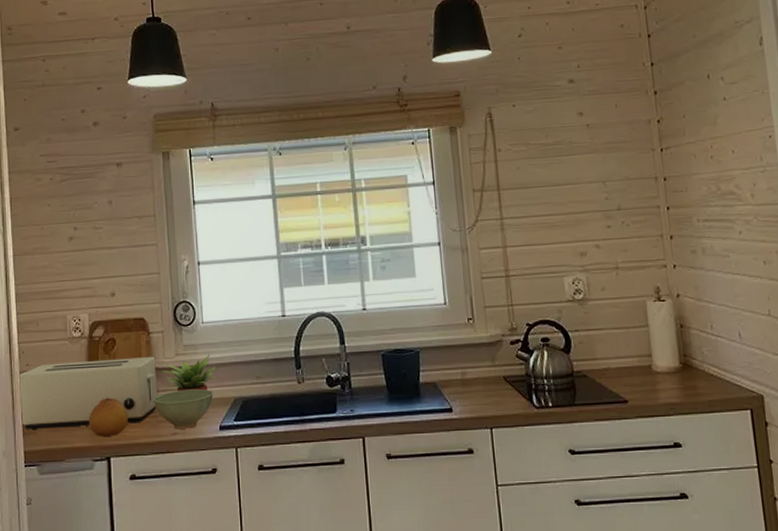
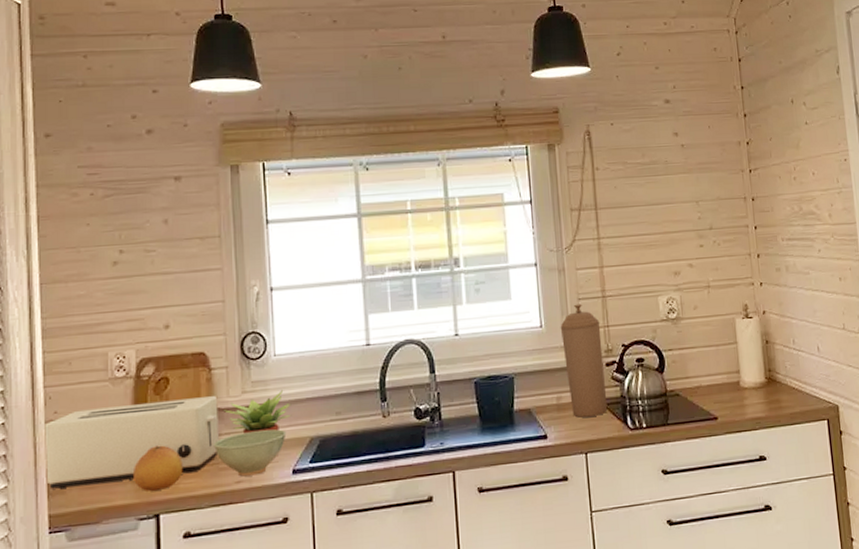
canister: none [464,282,513,393] -> present [560,304,608,418]

